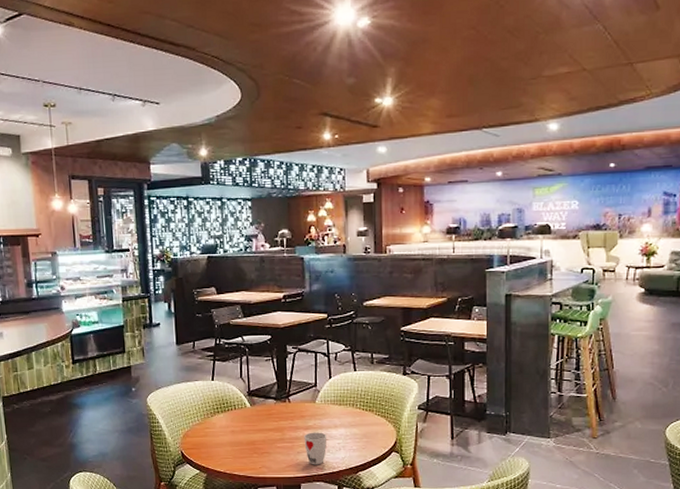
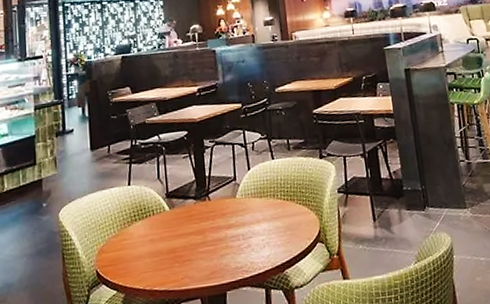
cup: present [304,432,327,465] -> none [226,229,251,268]

